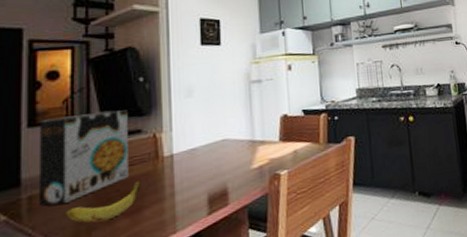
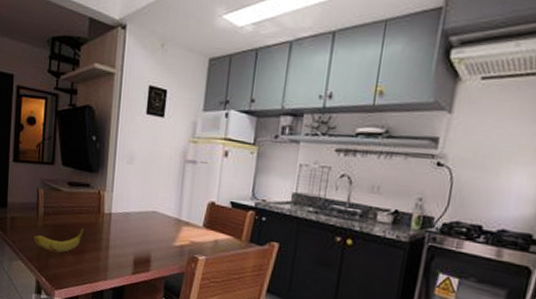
cereal box: present [38,110,129,207] -> none [17,158,81,230]

